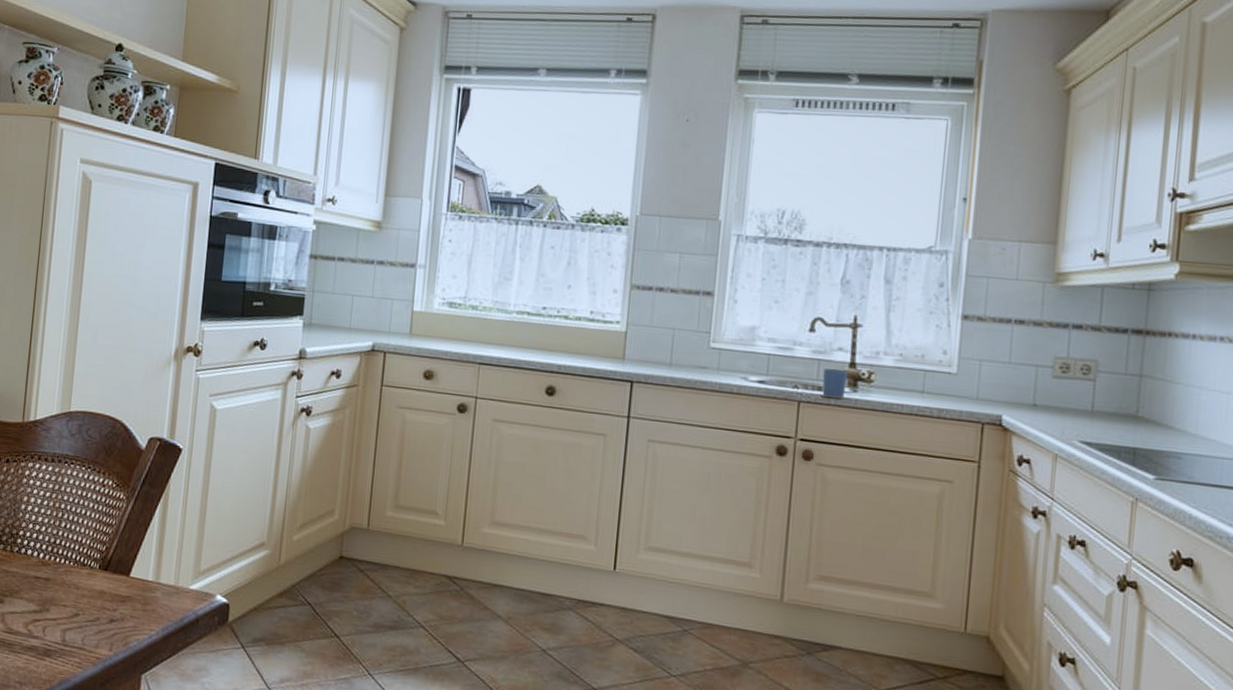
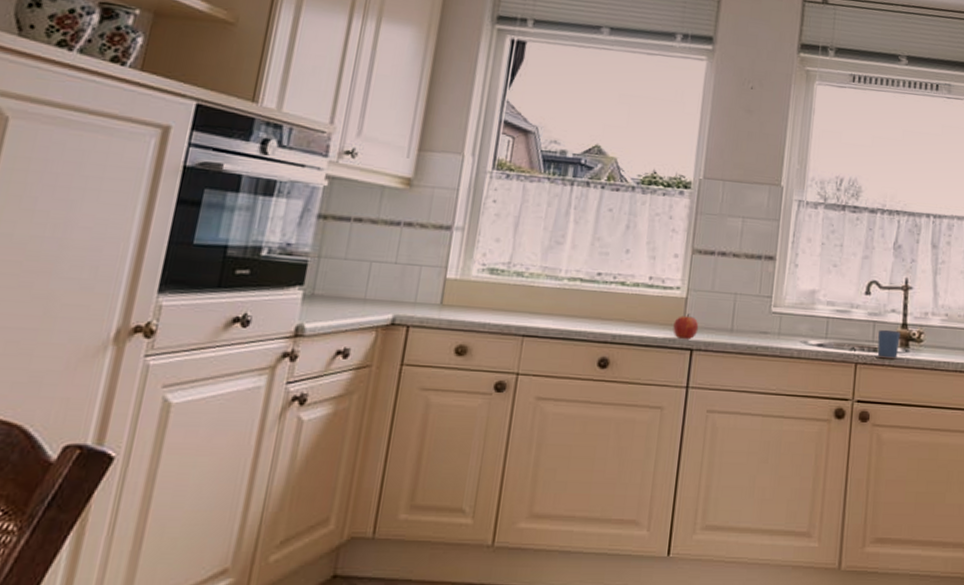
fruit: none [614,347,639,373] -> present [673,313,699,340]

